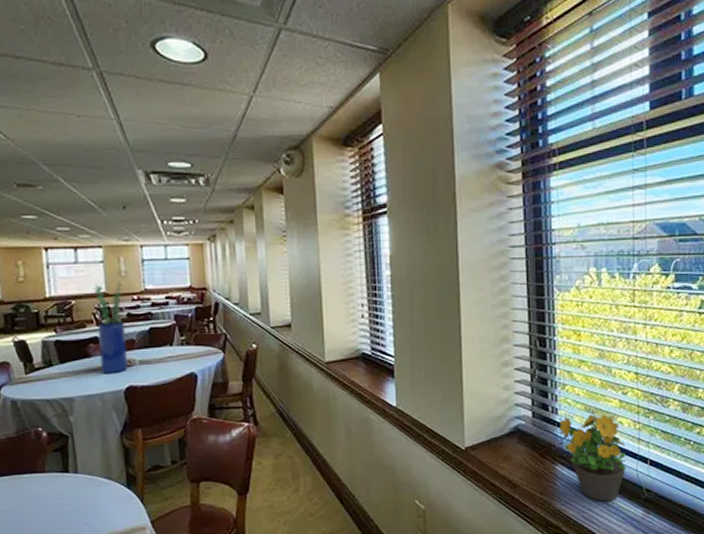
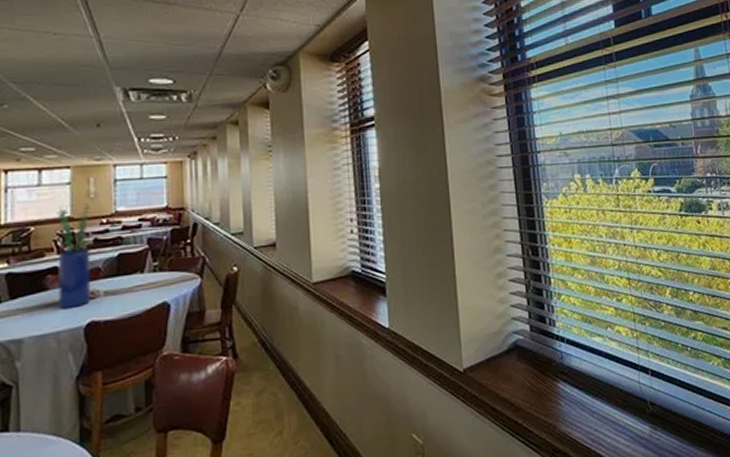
flowerpot: present [559,414,627,502] -> none [558,323,629,420]

